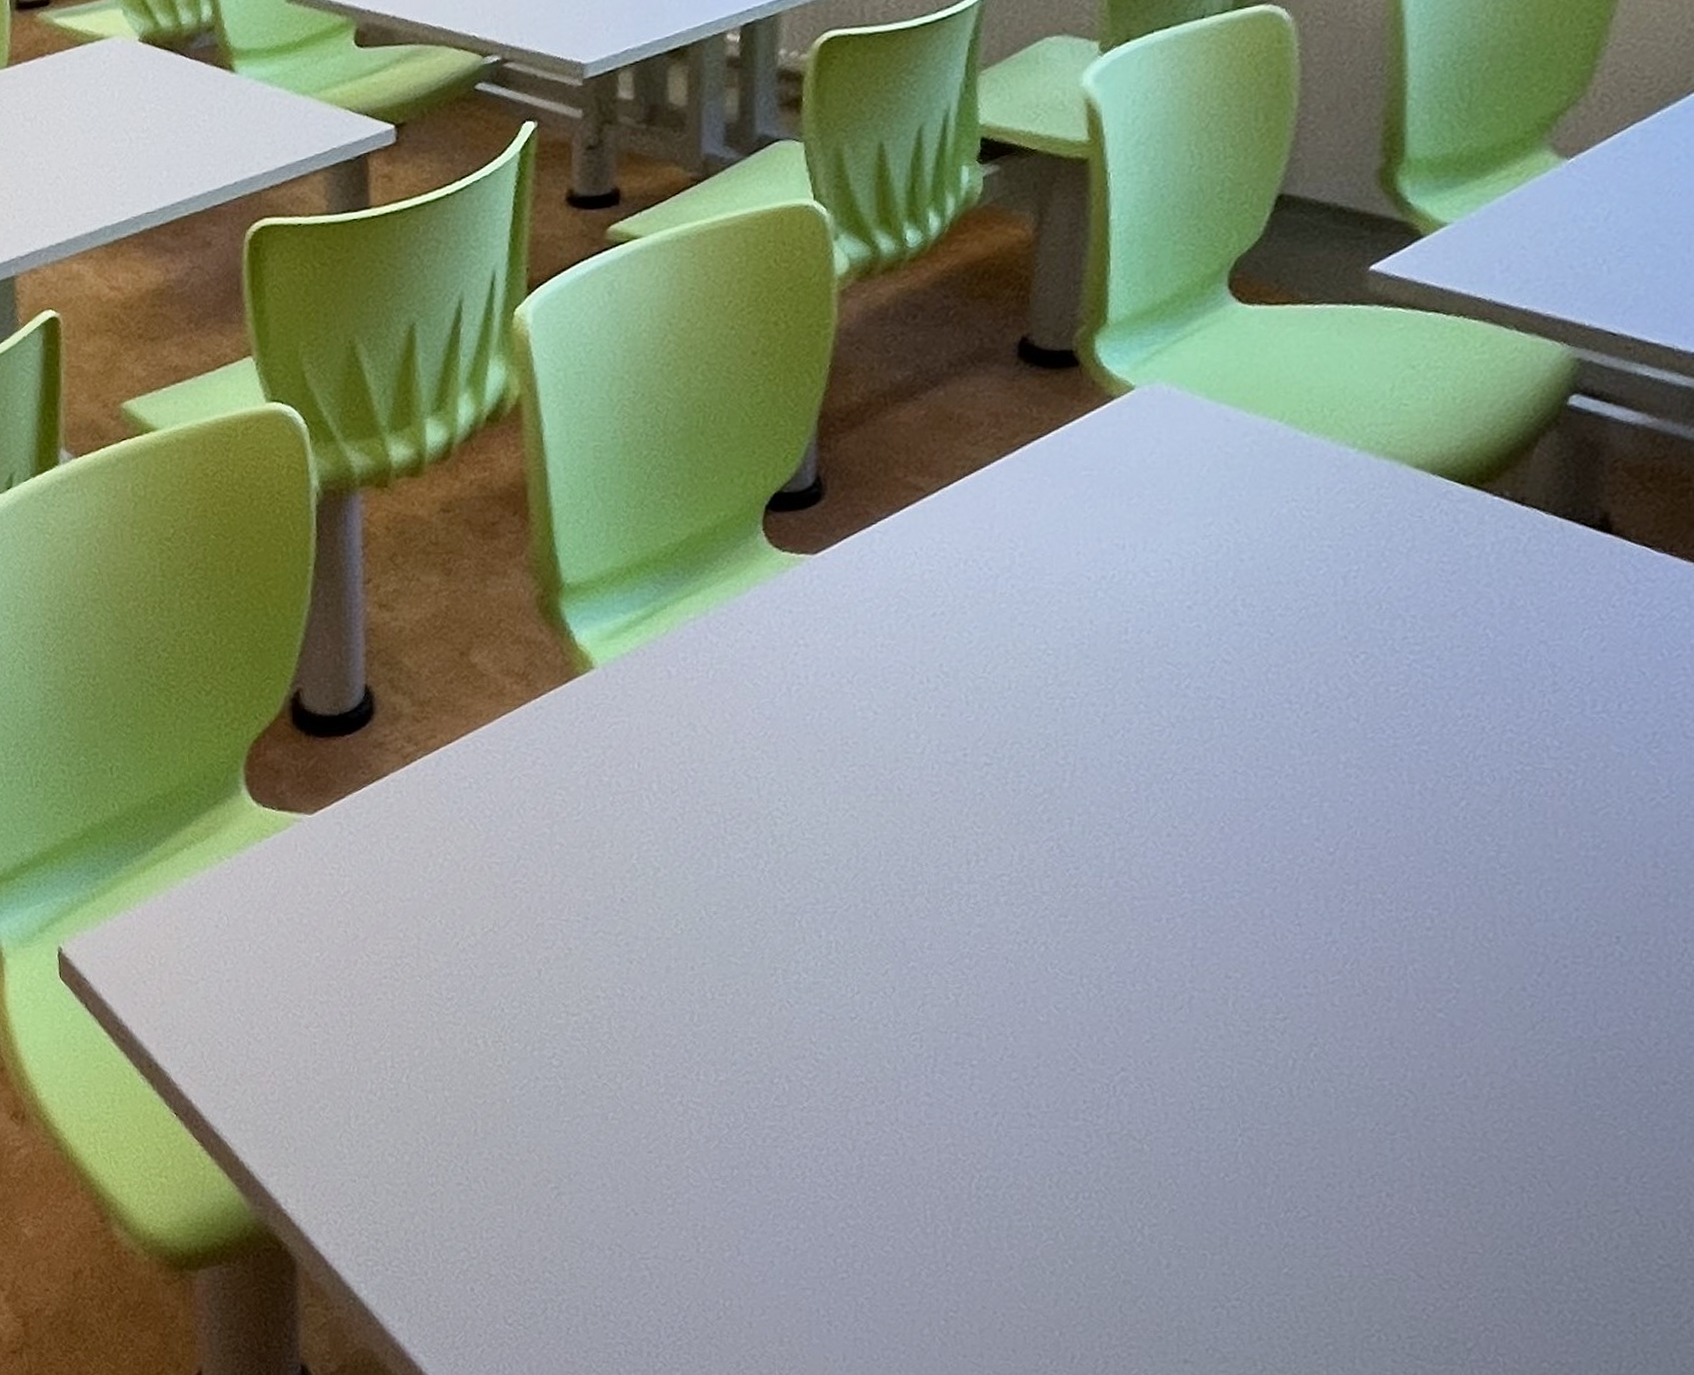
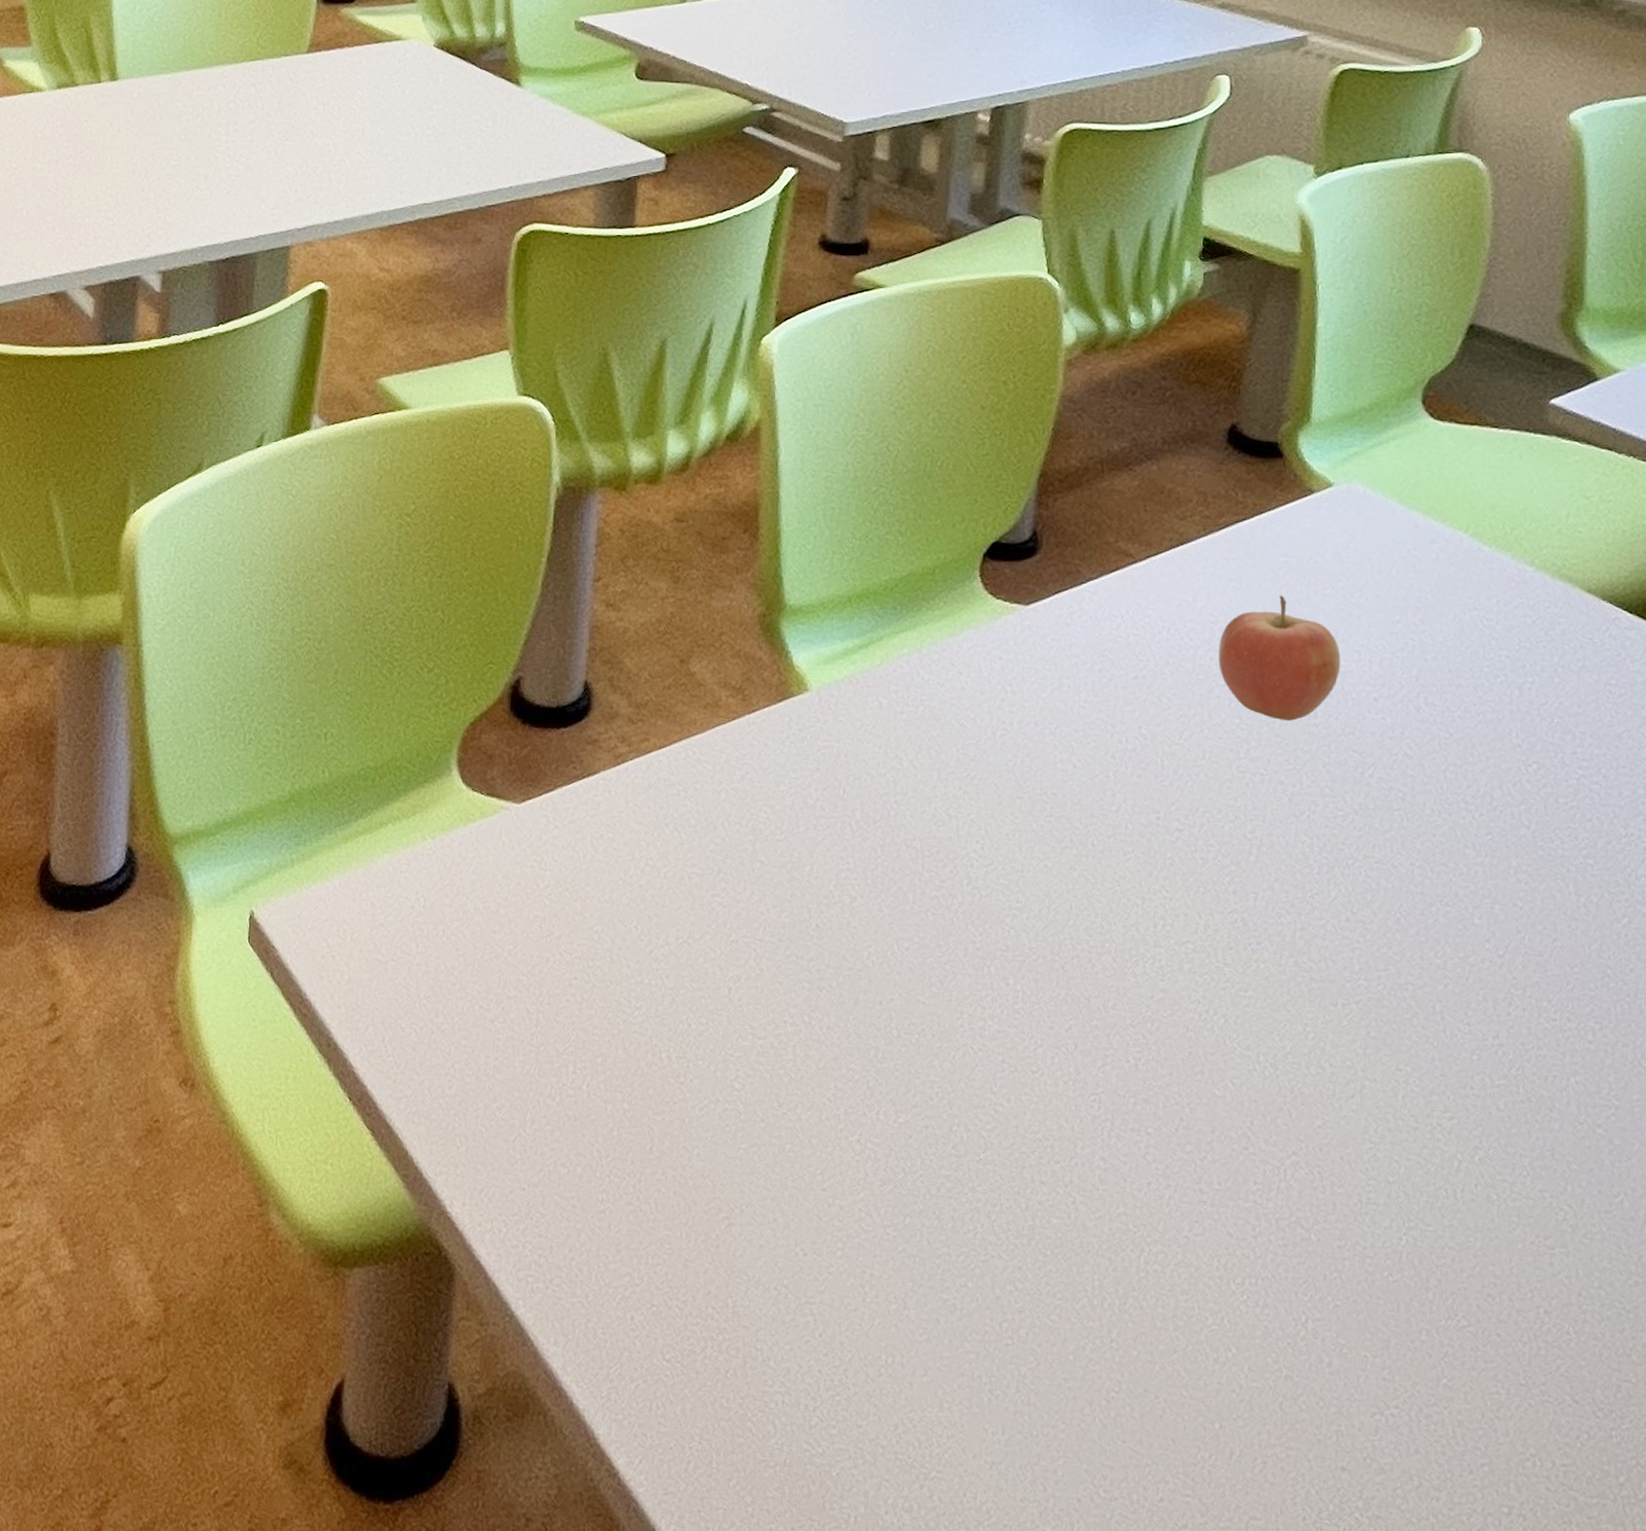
apple: none [1020,511,1151,641] -> present [1218,595,1341,721]

